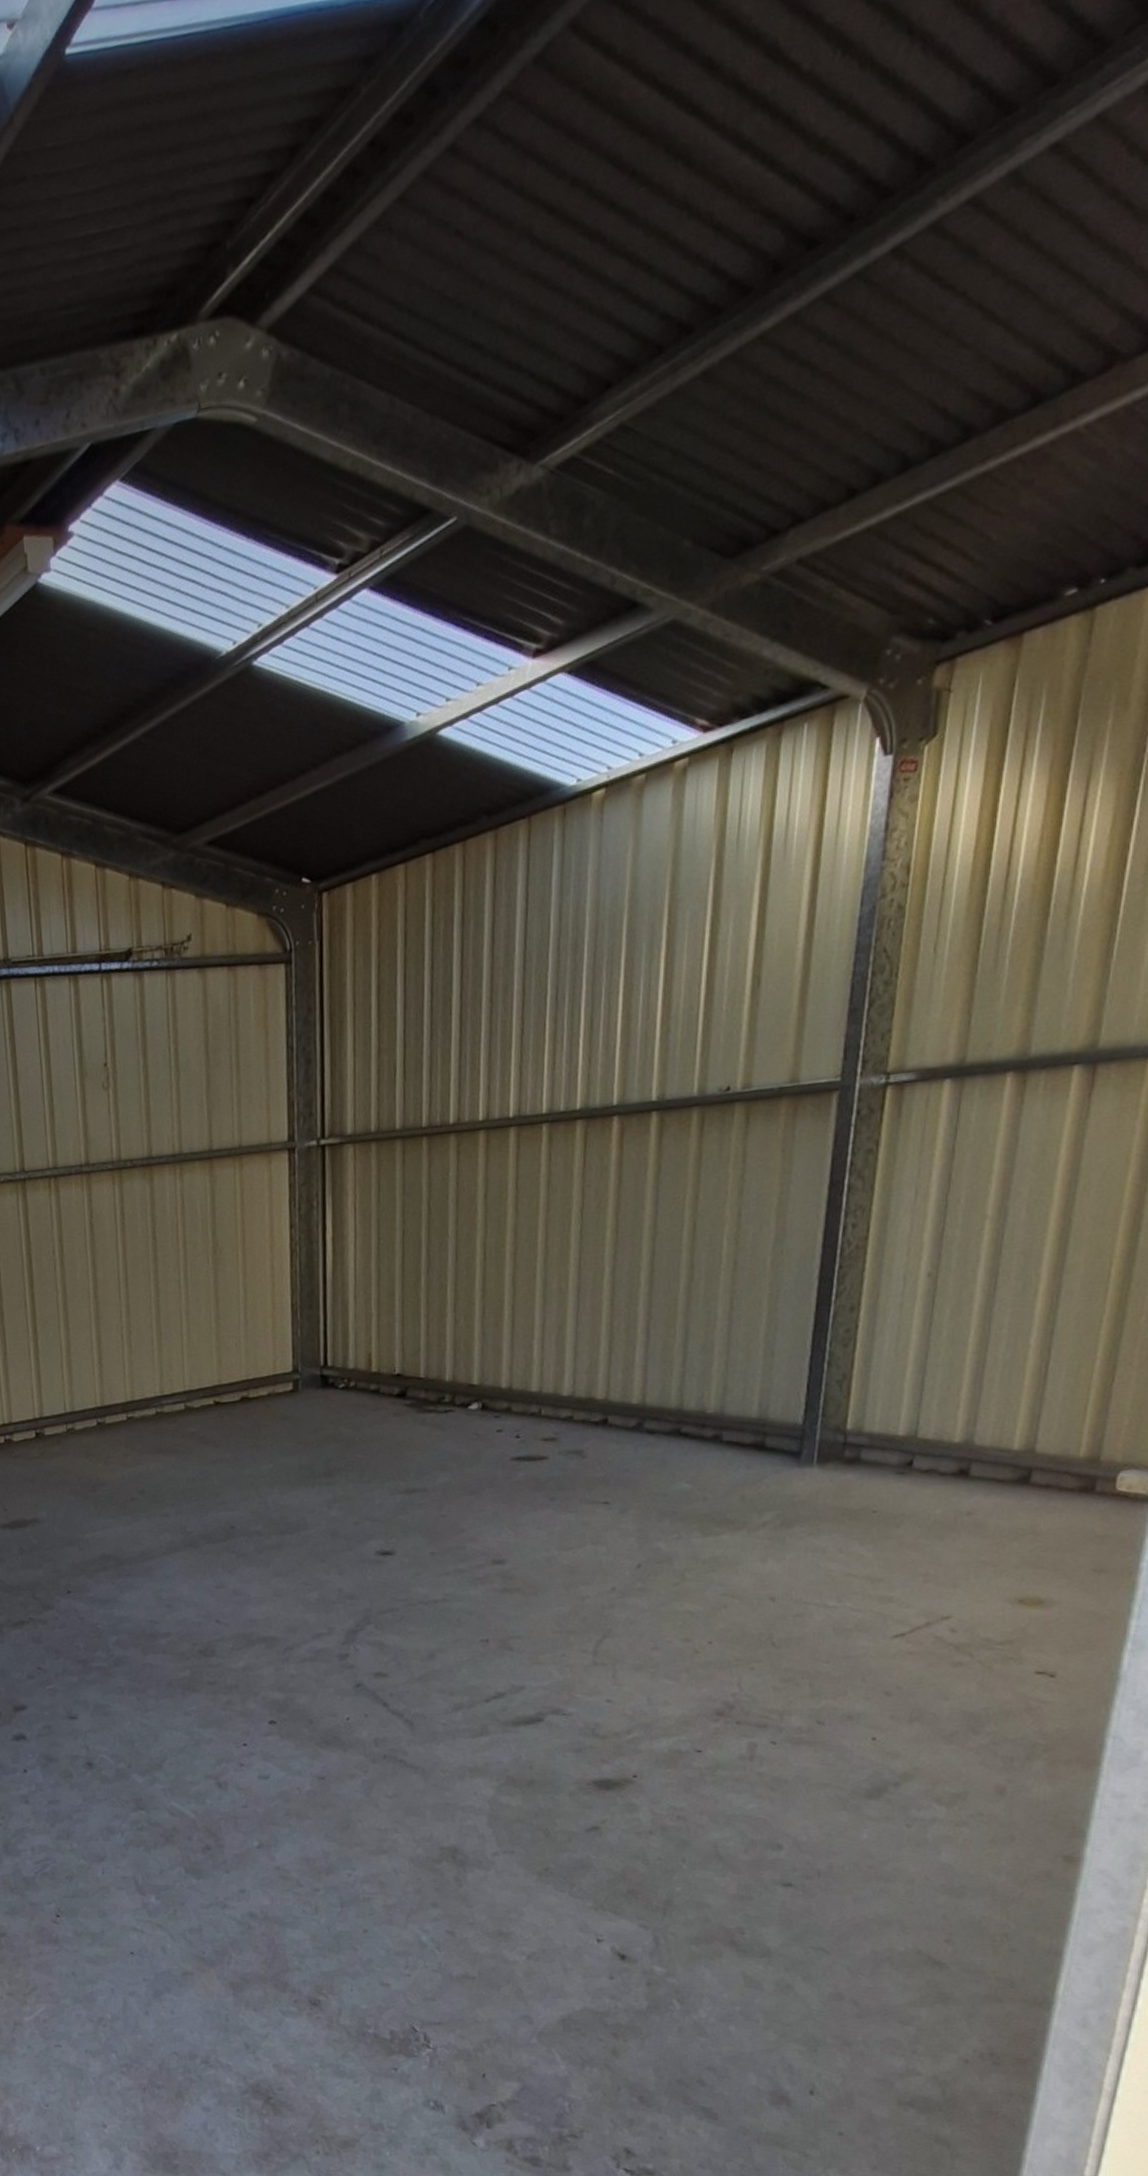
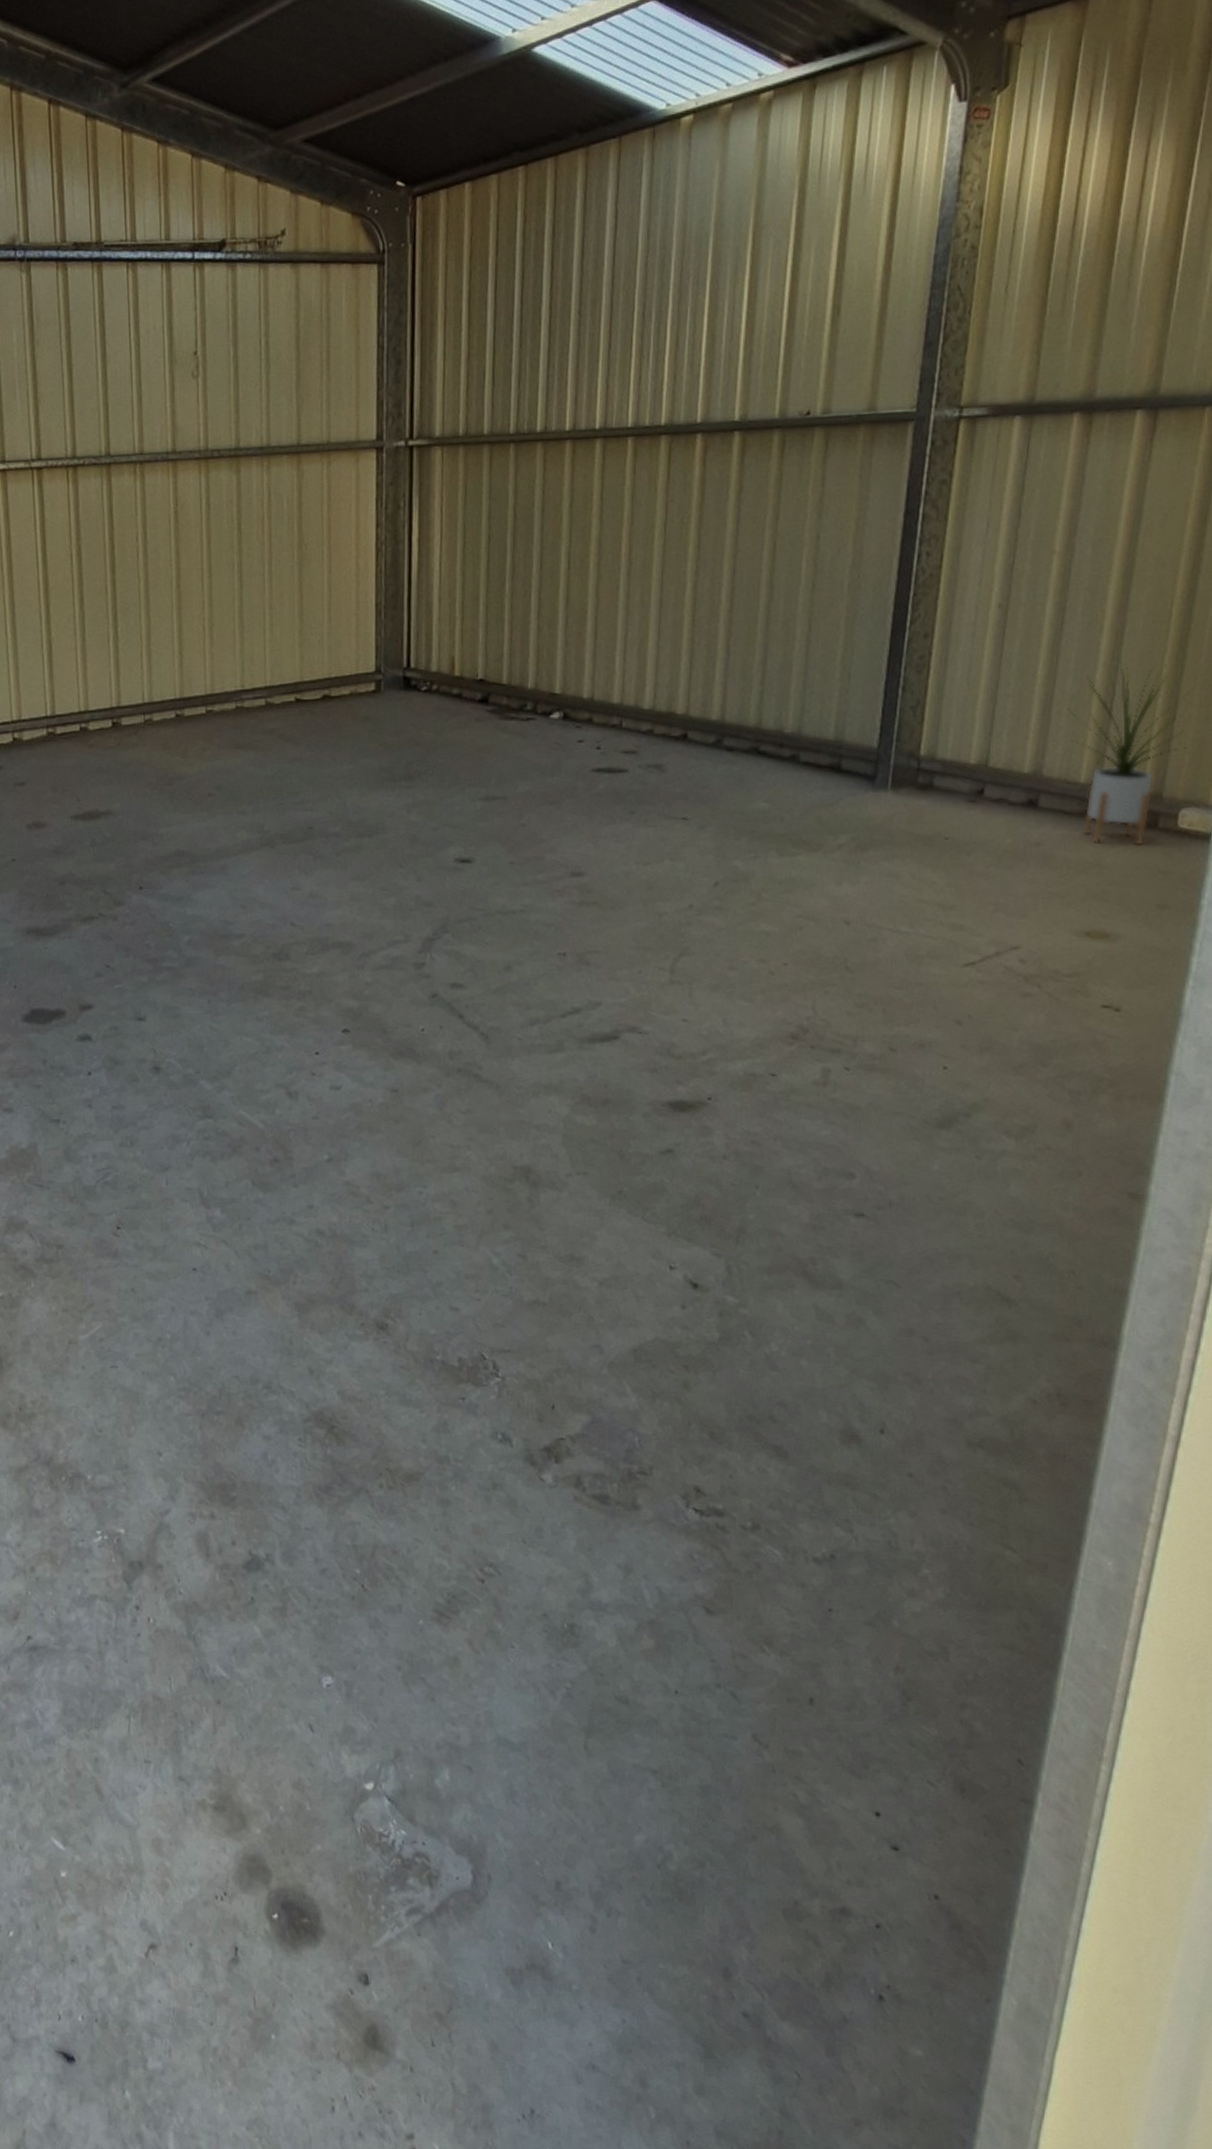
house plant: none [1000,1324,1135,1511] -> present [1068,661,1195,846]

